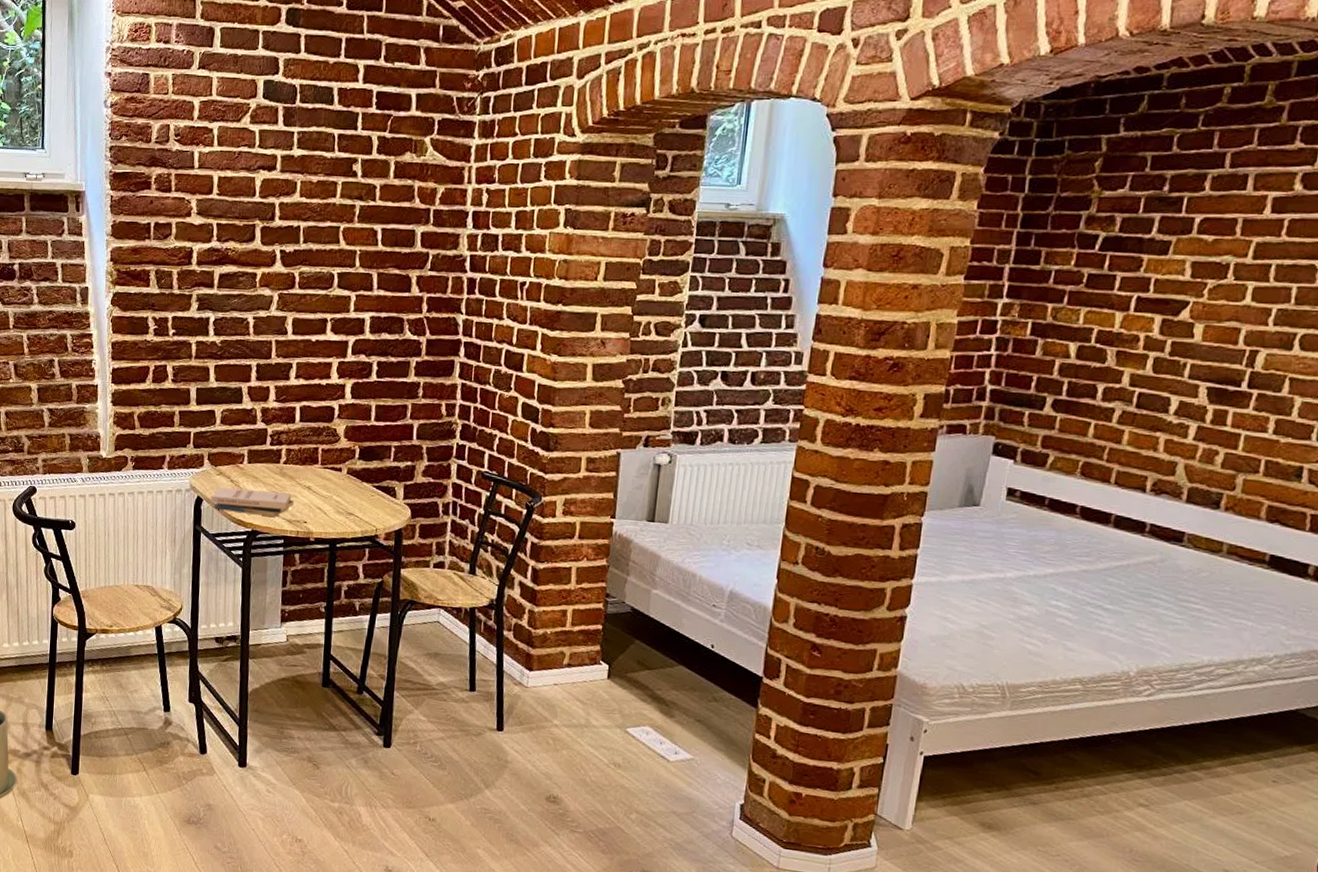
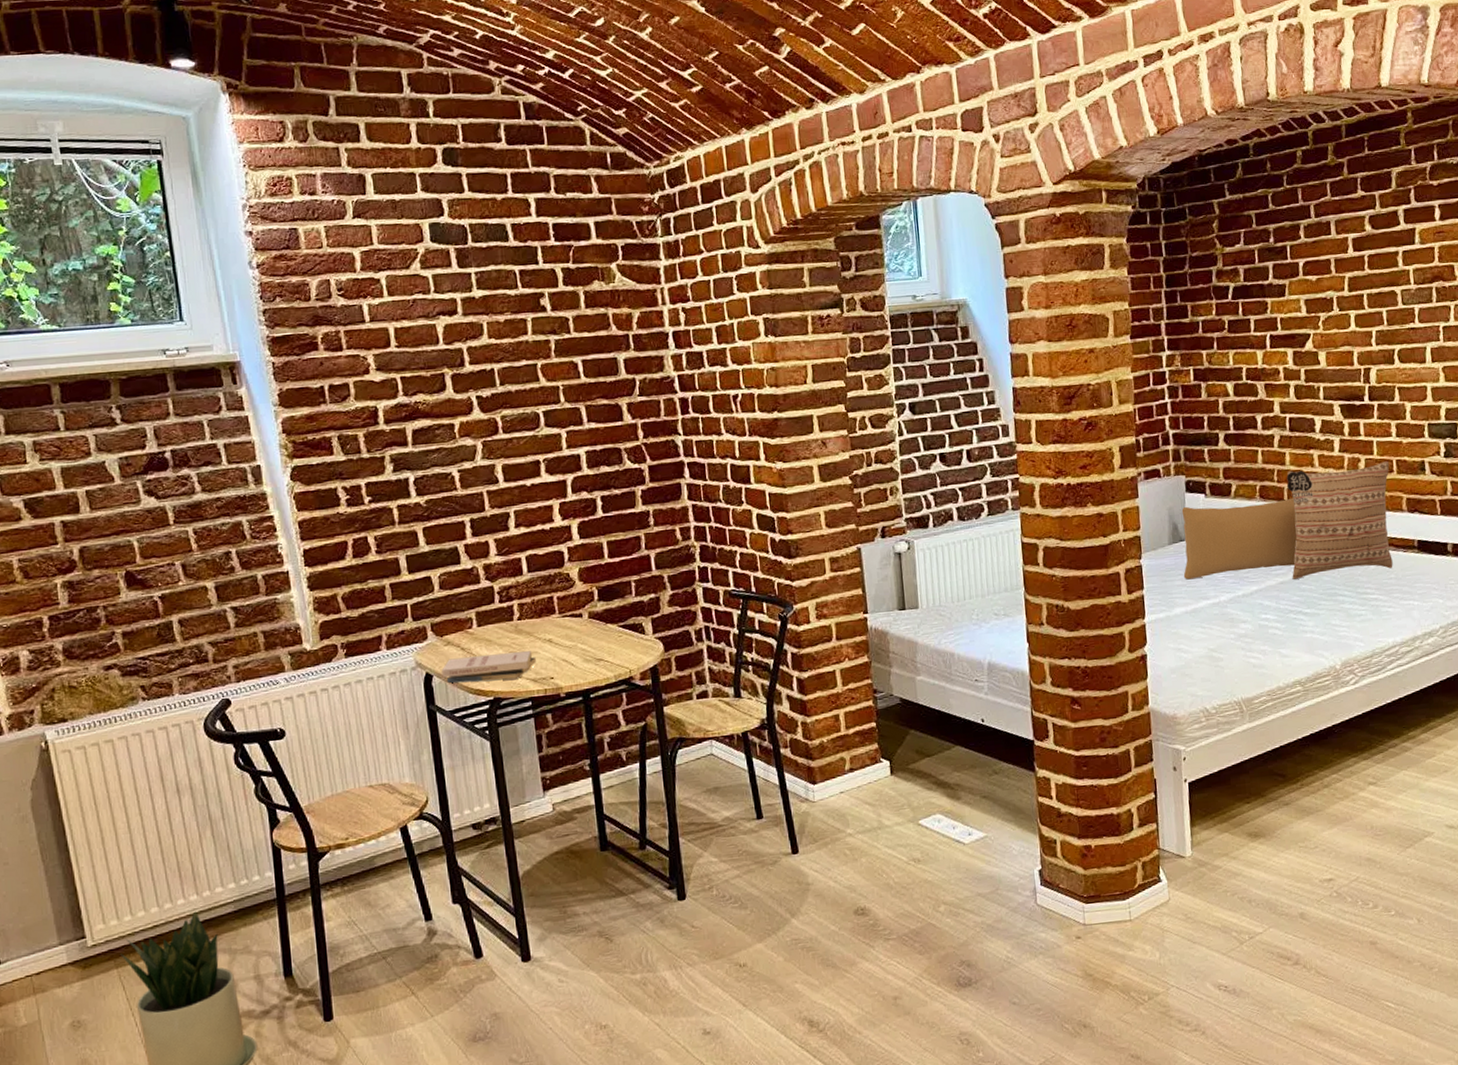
pillow: none [968,469,1124,555] -> present [1181,497,1297,580]
cushion: none [1099,451,1256,580] -> present [1286,460,1393,579]

